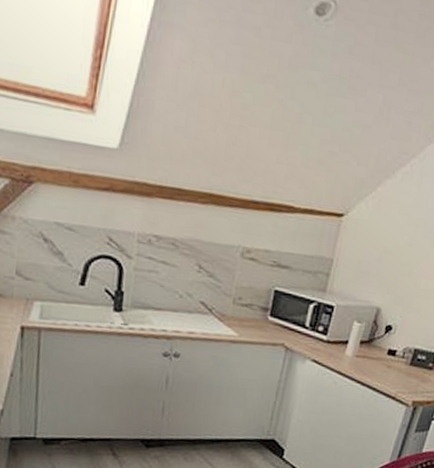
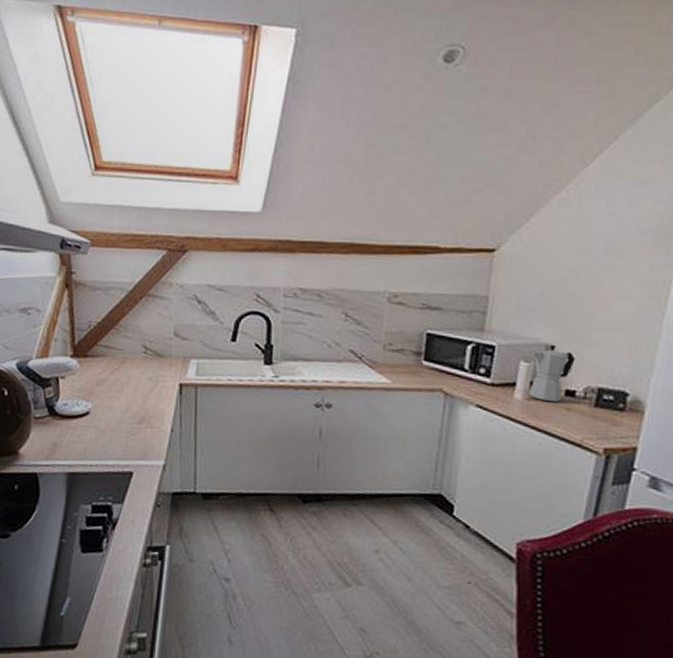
moka pot: none [357,307,400,360] -> present [528,344,575,403]

